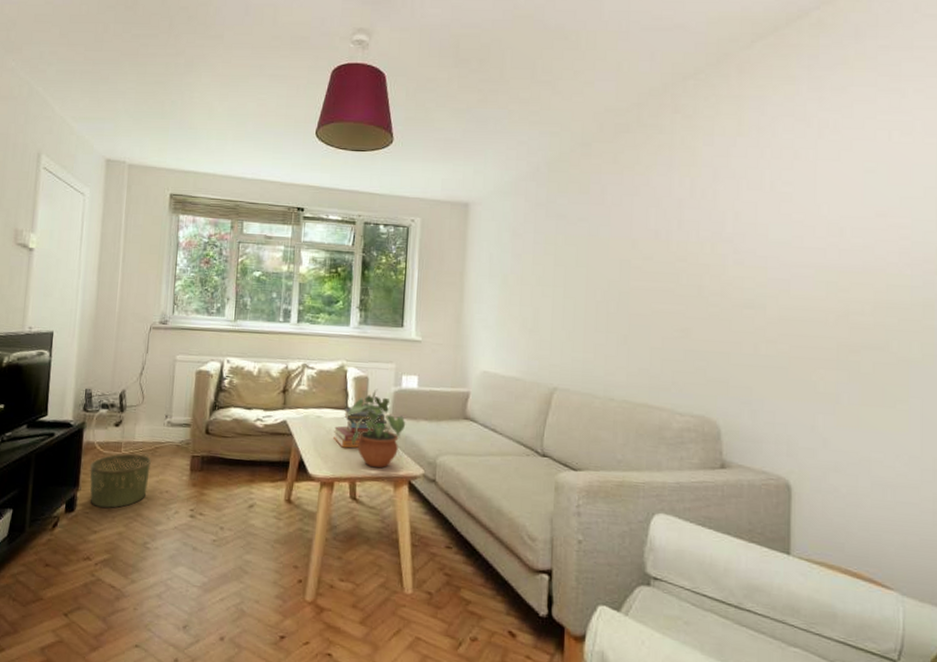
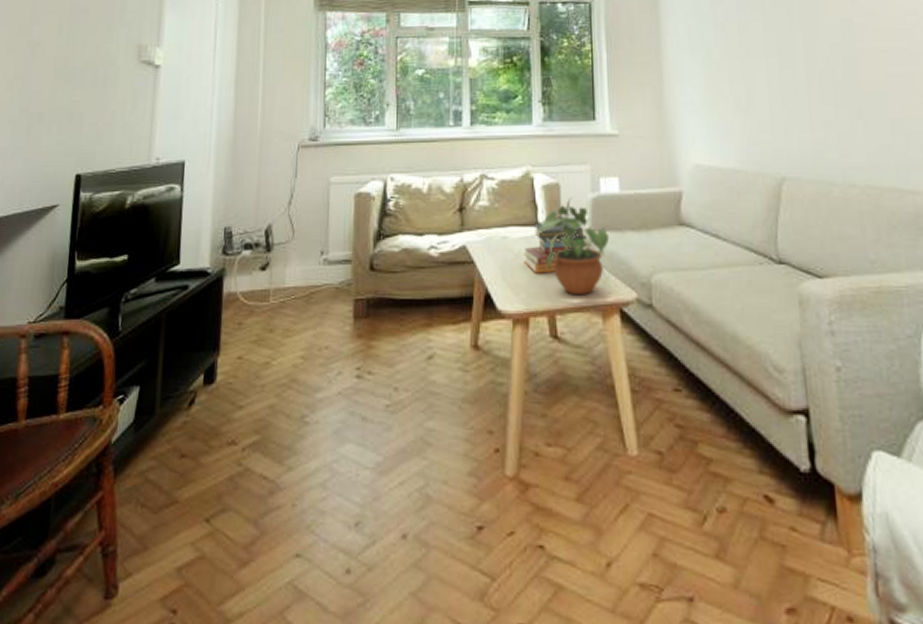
basket: present [90,453,152,508] -> none [232,301,307,374]

